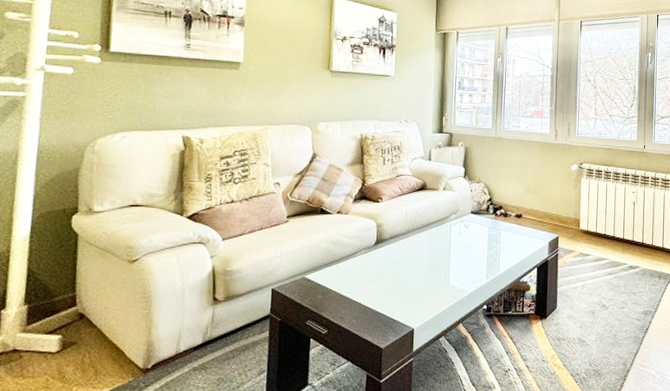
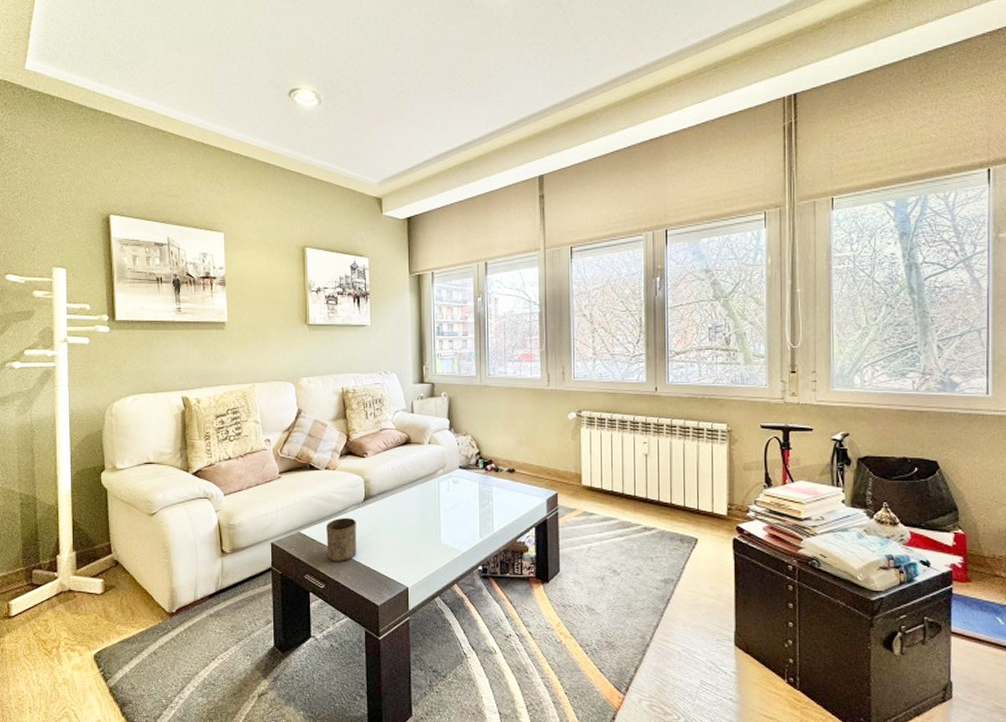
cup: none [332,261,366,307] -> present [326,517,357,563]

